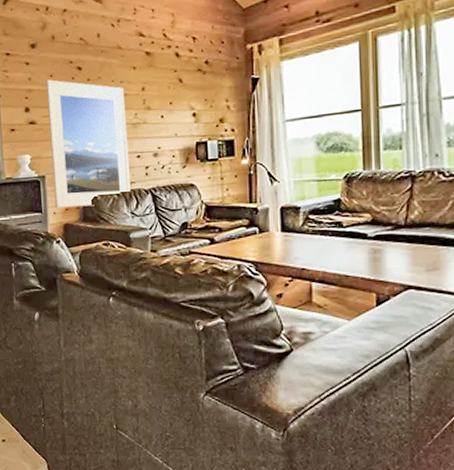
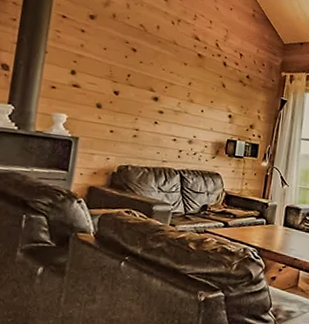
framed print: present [45,79,131,208] -> none [84,51,172,175]

